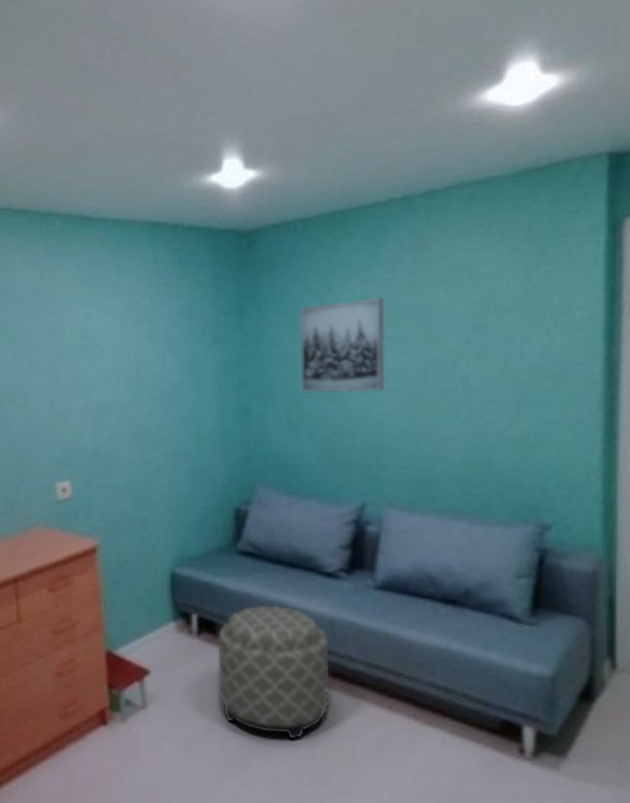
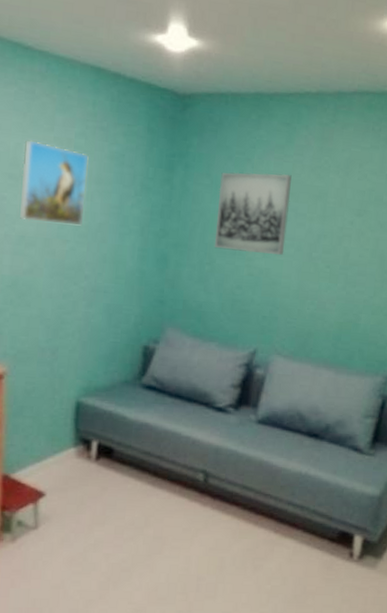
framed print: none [92,307,158,390] -> present [20,139,90,227]
ottoman: present [217,605,330,740] -> none [109,434,213,553]

